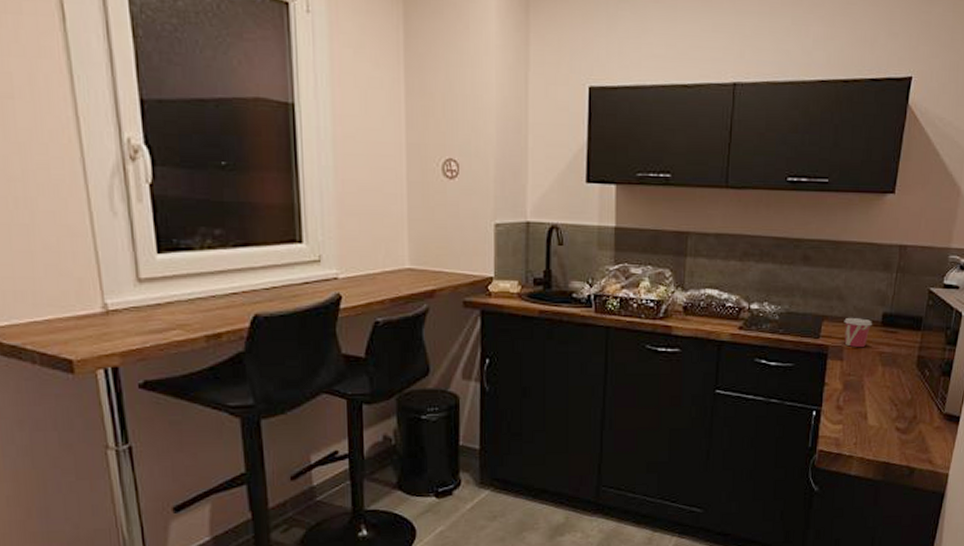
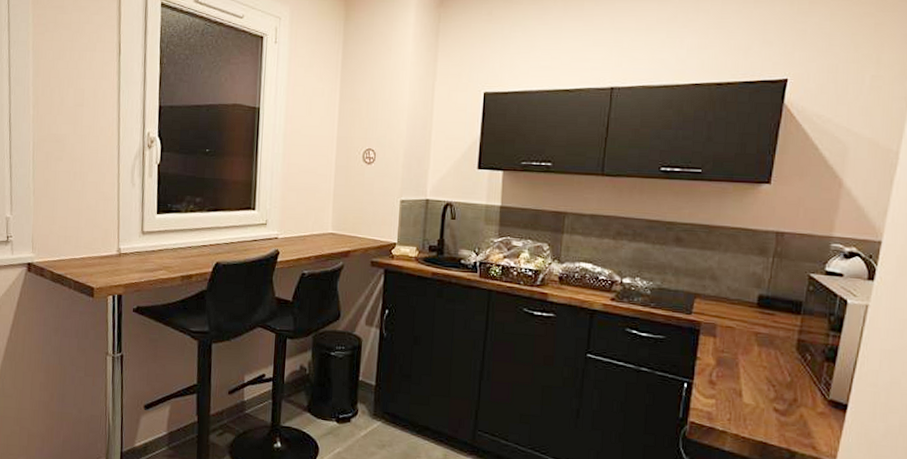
cup: present [844,317,872,347] -> none [717,296,747,326]

